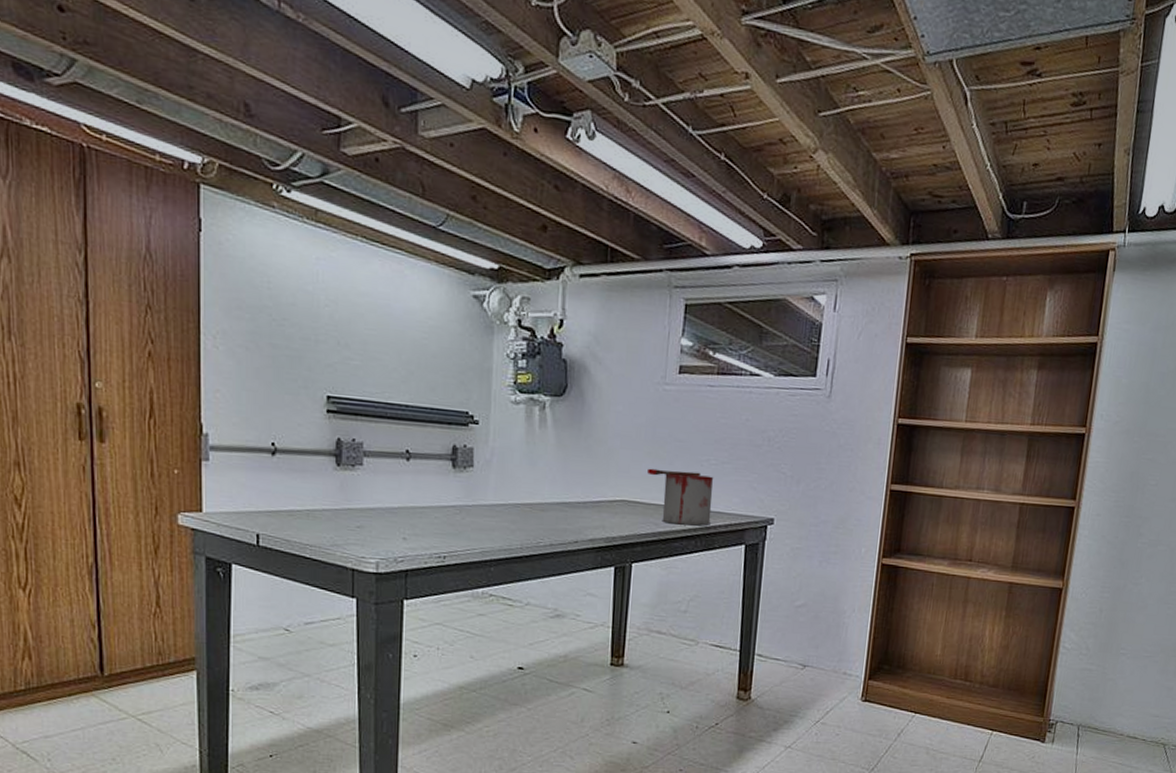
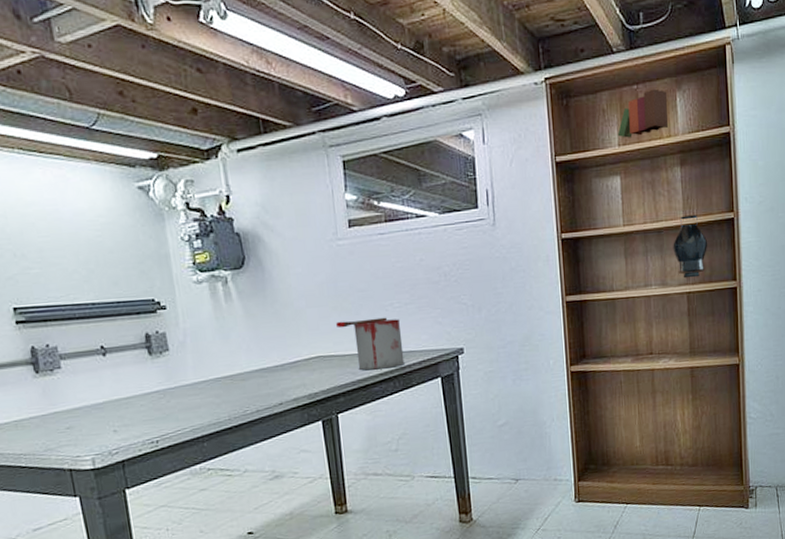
books: none [976,283,1038,331] -> present [617,88,669,138]
vase: none [1013,422,1053,489] -> present [673,215,708,279]

